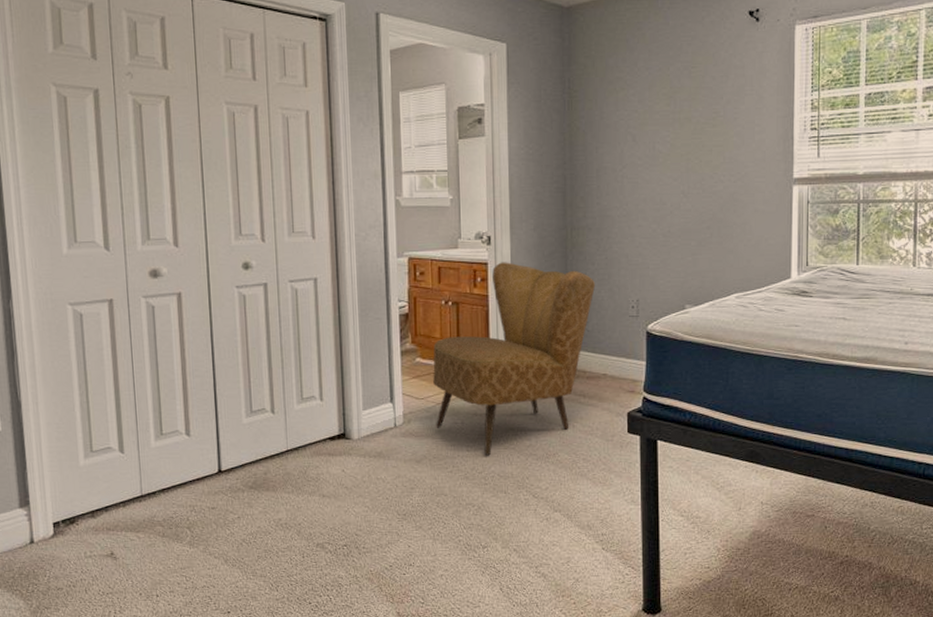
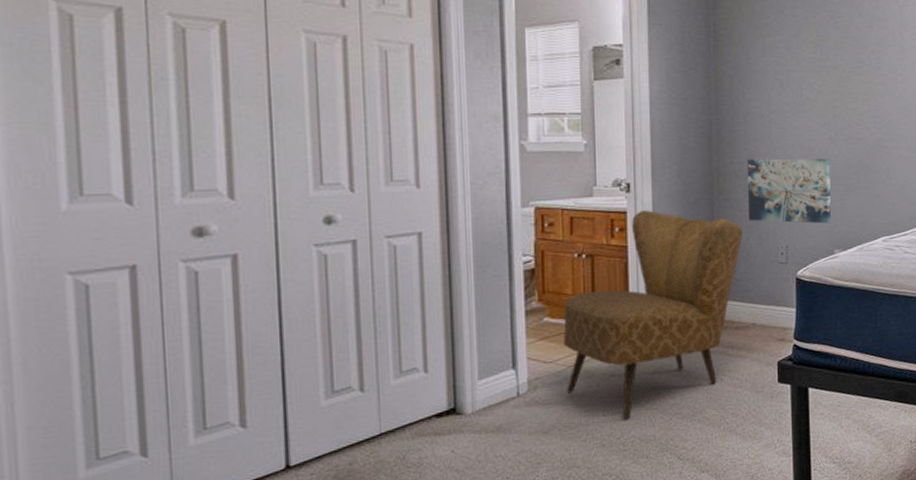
wall art: none [599,212,682,279] -> present [747,158,831,224]

